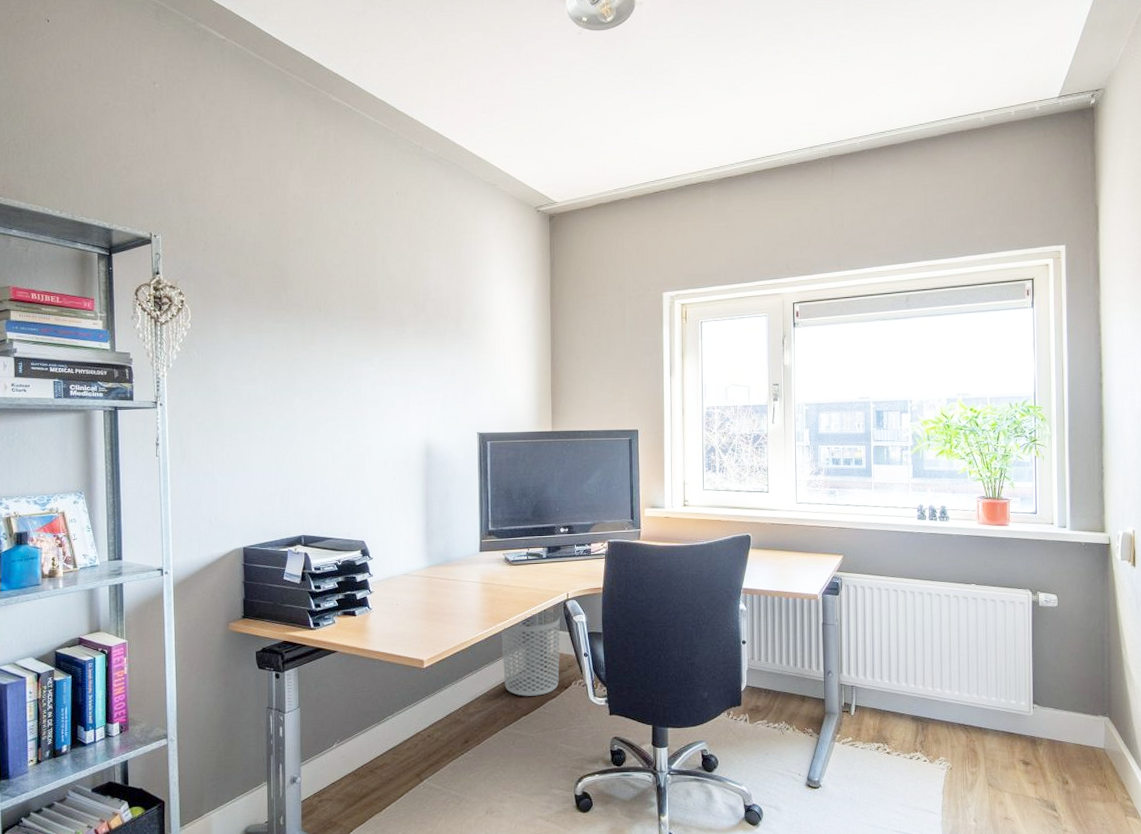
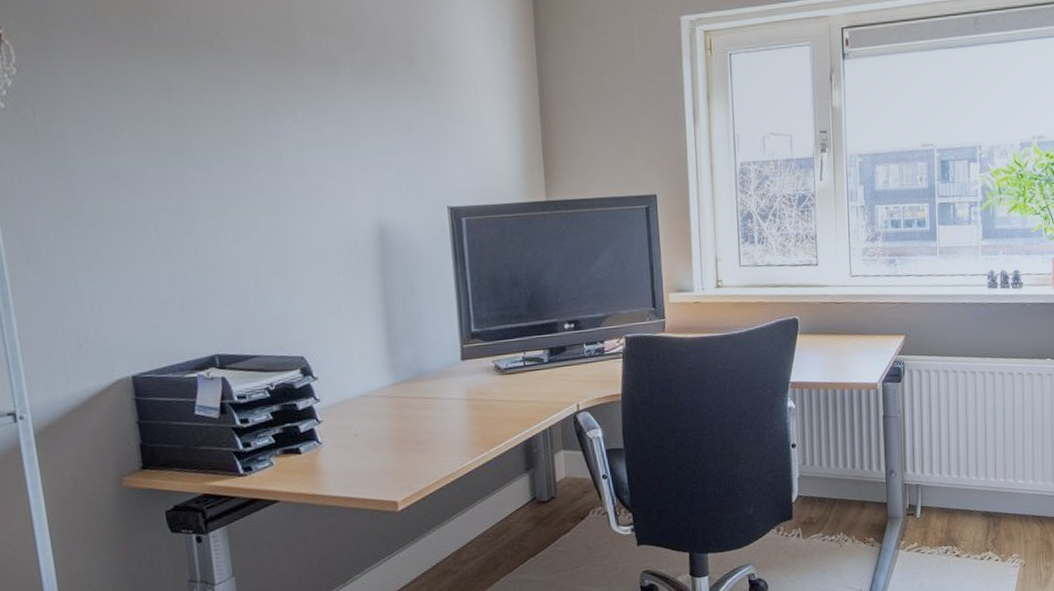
waste bin: present [501,610,560,696] -> none [496,427,573,534]

